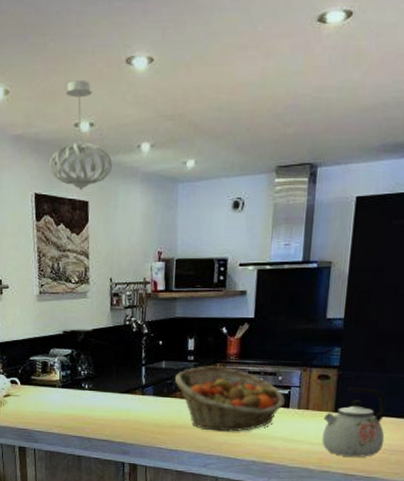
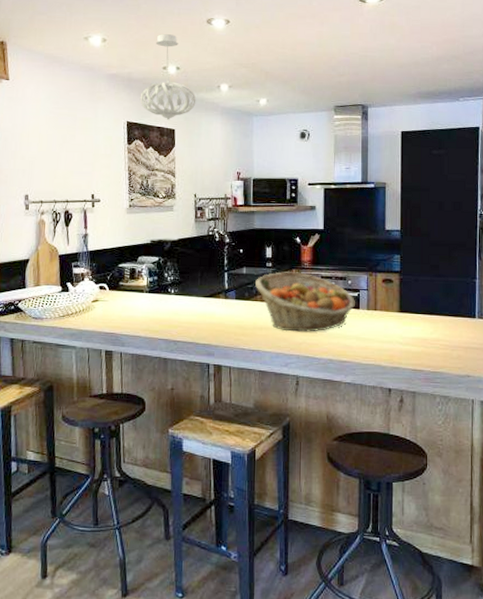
kettle: present [322,387,387,457] -> none [391,289,445,353]

